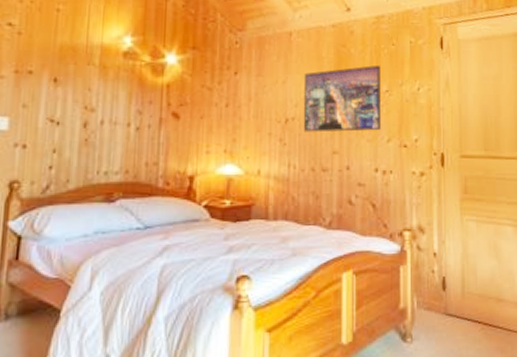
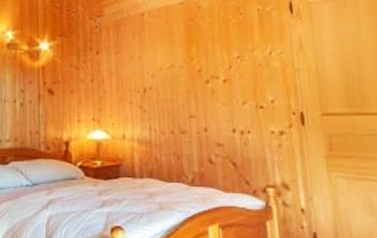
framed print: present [303,64,381,133] -> none [157,34,235,99]

